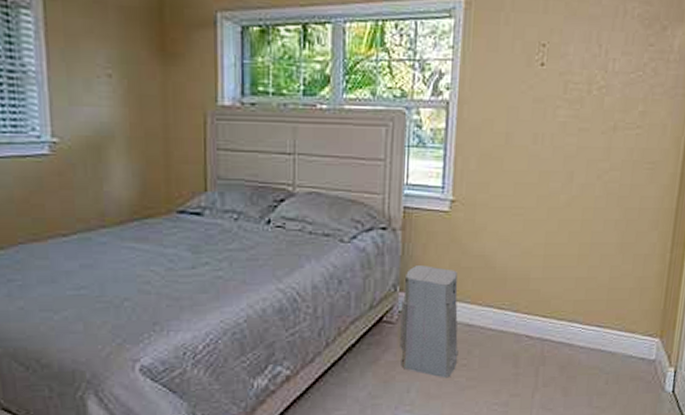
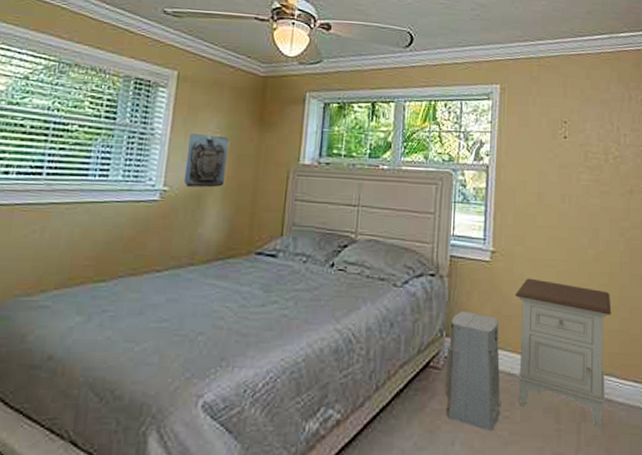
wall sculpture: none [72,70,128,138] -> present [183,134,229,188]
nightstand: none [475,228,581,371] -> present [514,278,612,429]

